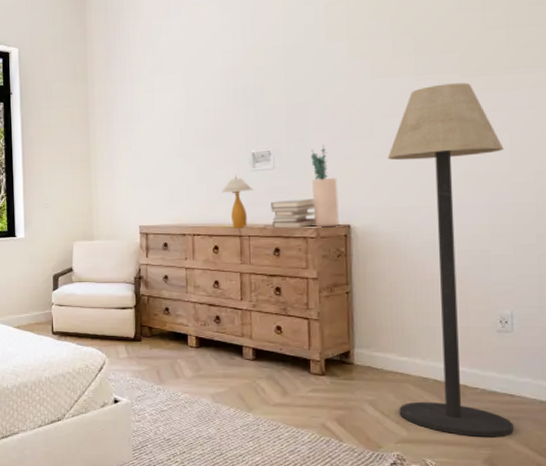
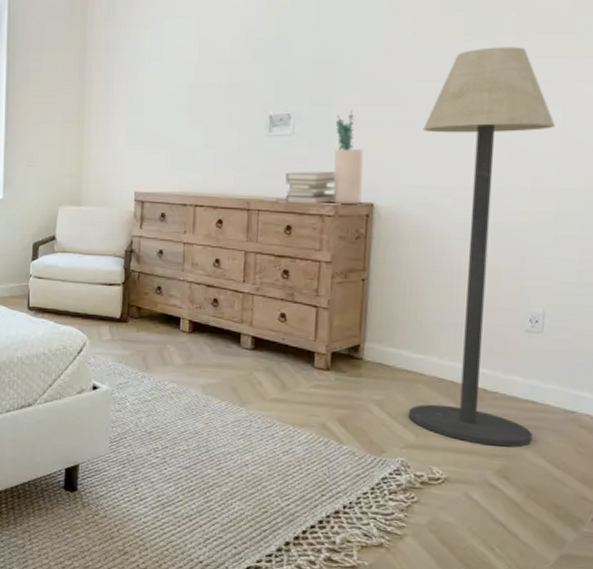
table lamp: present [220,174,254,229] -> none [230,138,268,202]

